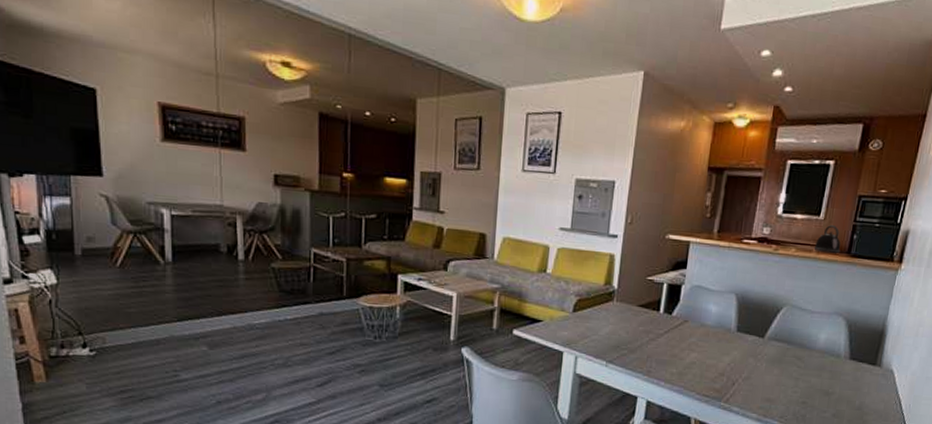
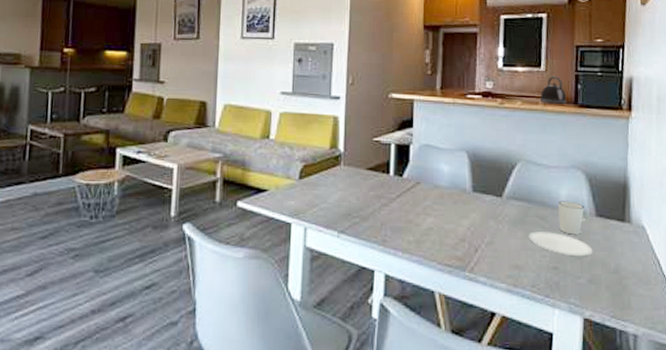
plate: none [783,370,842,394] -> present [528,231,593,257]
cup: none [813,343,841,375] -> present [558,200,587,235]

